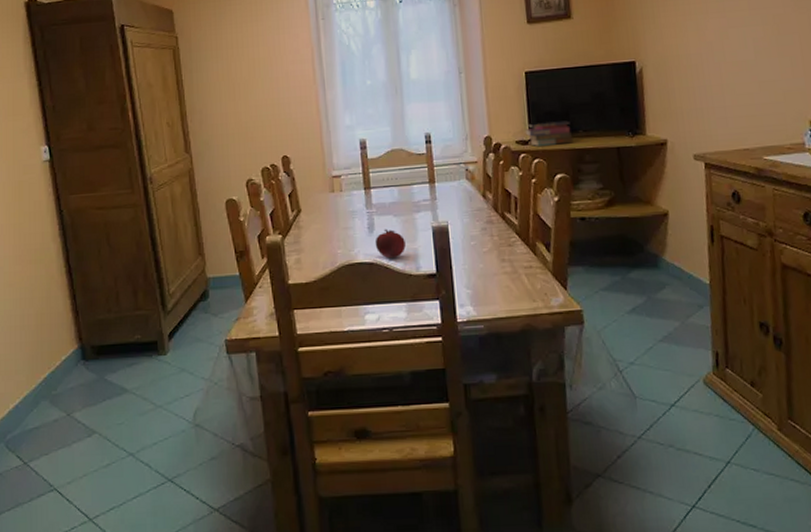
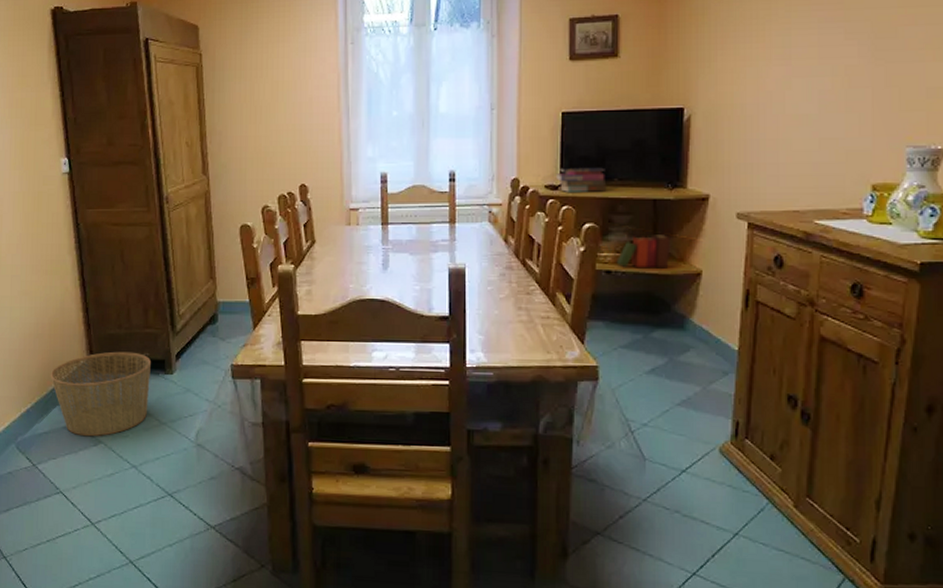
basket: none [38,335,144,428] -> present [50,351,152,437]
fruit: present [374,228,406,259] -> none [388,266,419,298]
books: none [589,179,638,213] -> present [616,235,671,269]

